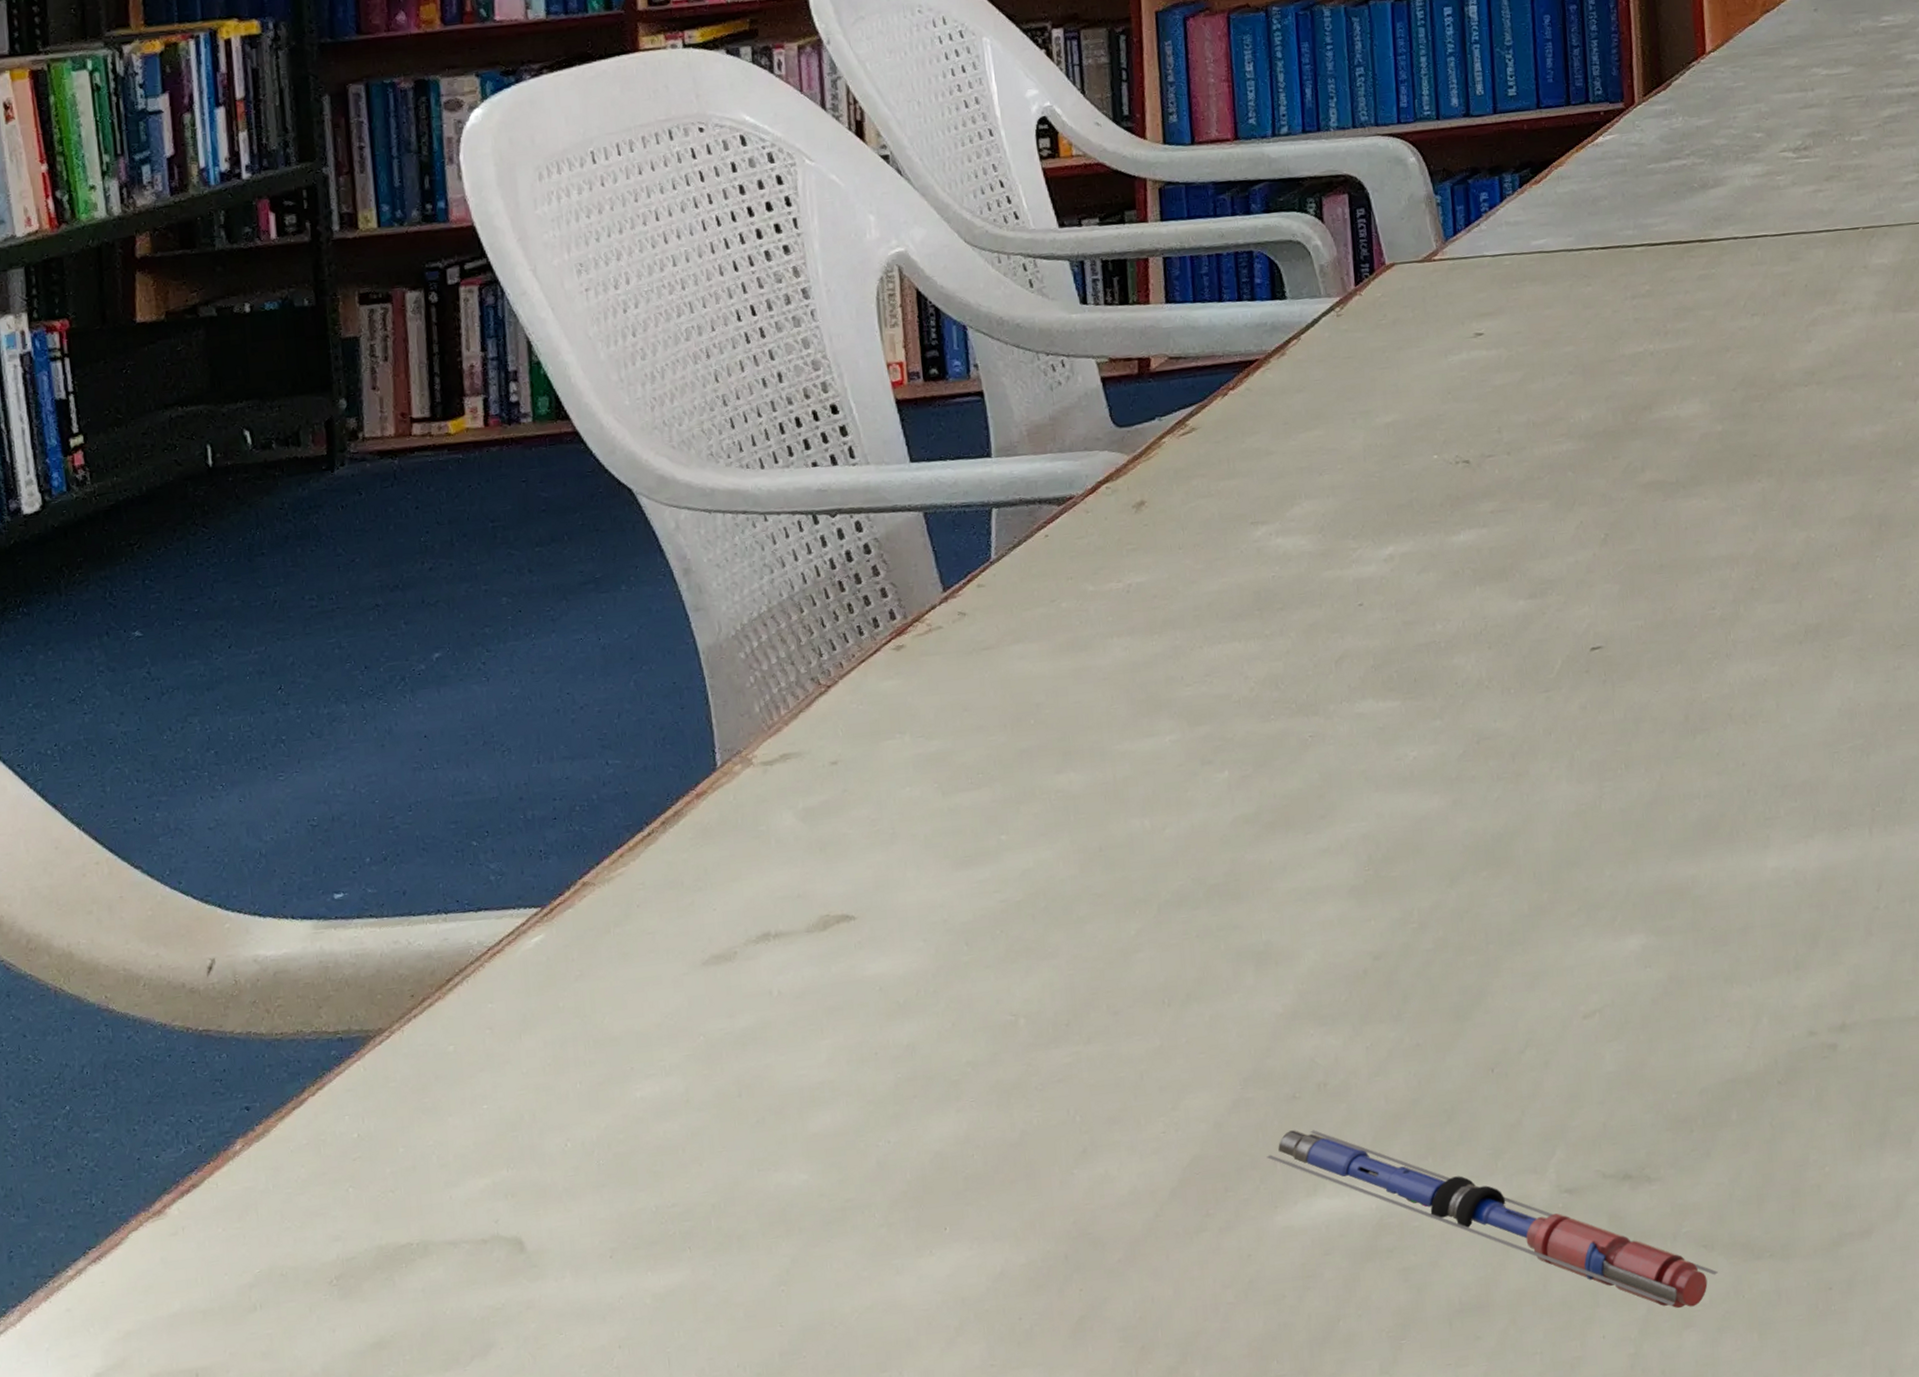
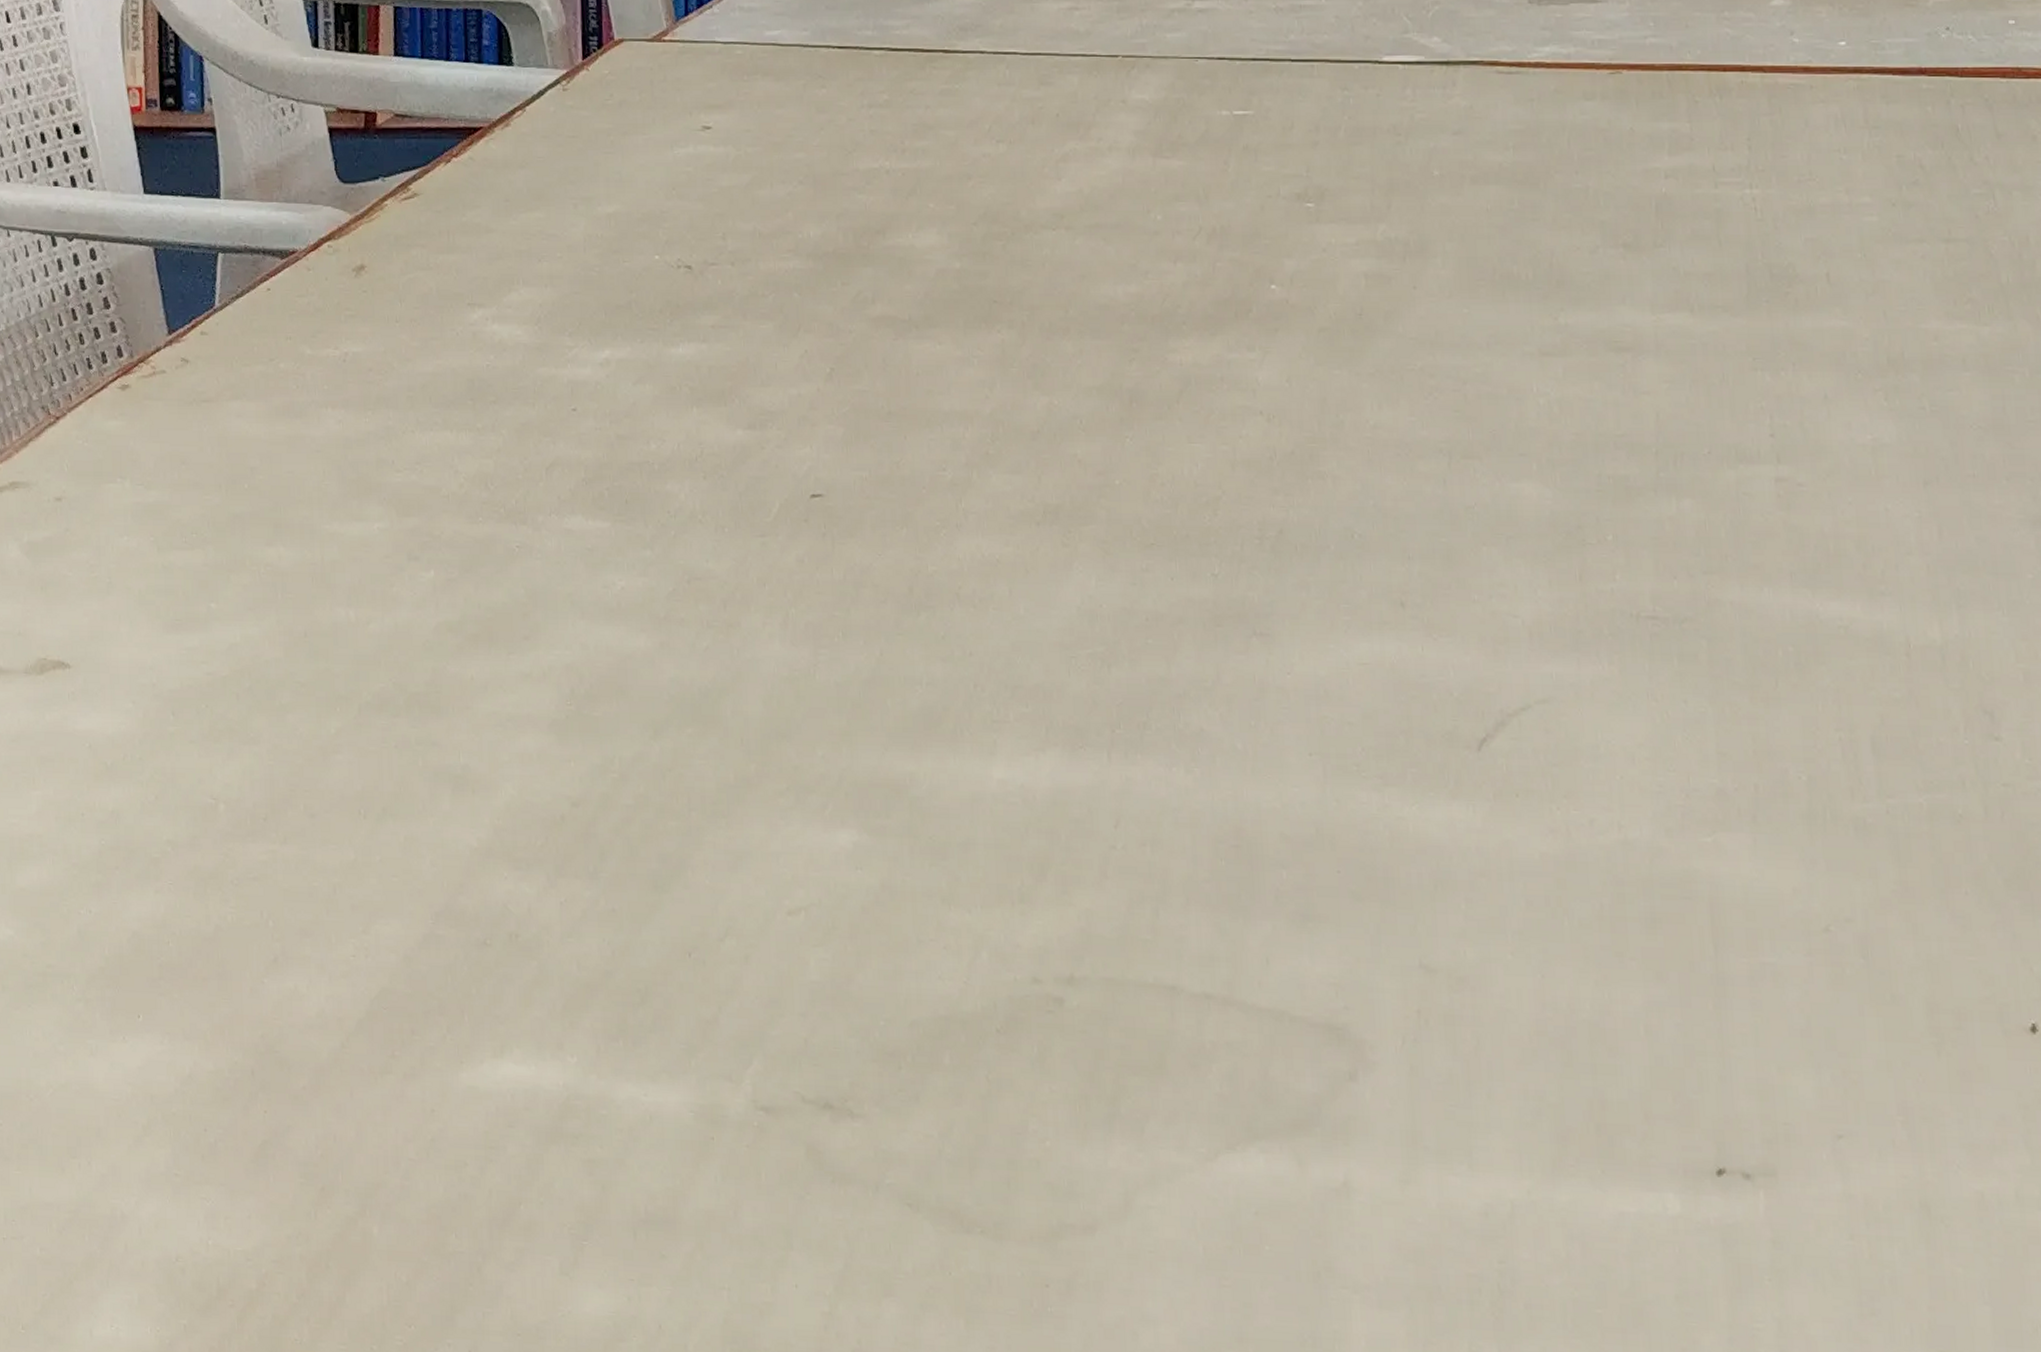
pen: present [1266,1130,1718,1309] -> none [454,980,923,1273]

